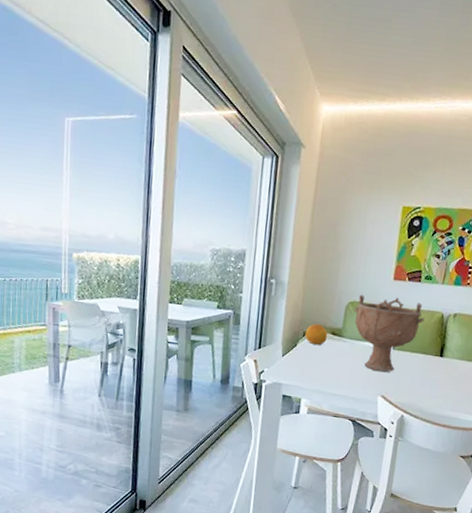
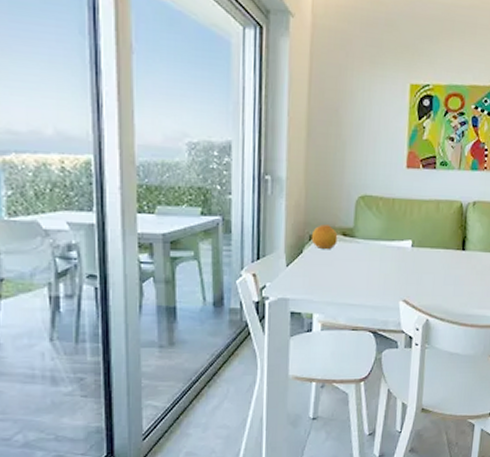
decorative bowl: present [353,294,425,373] -> none [365,187,443,274]

